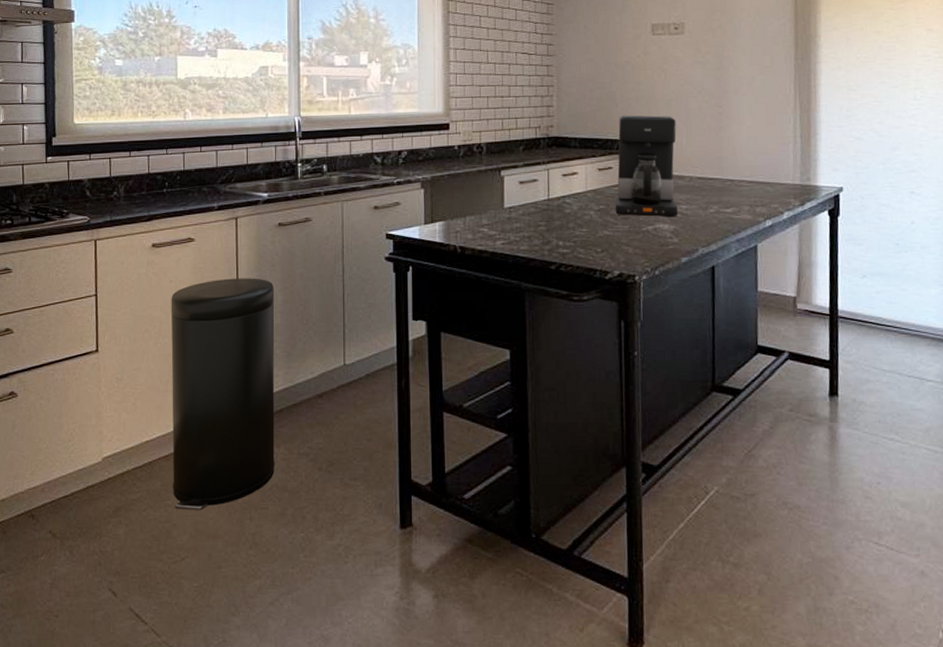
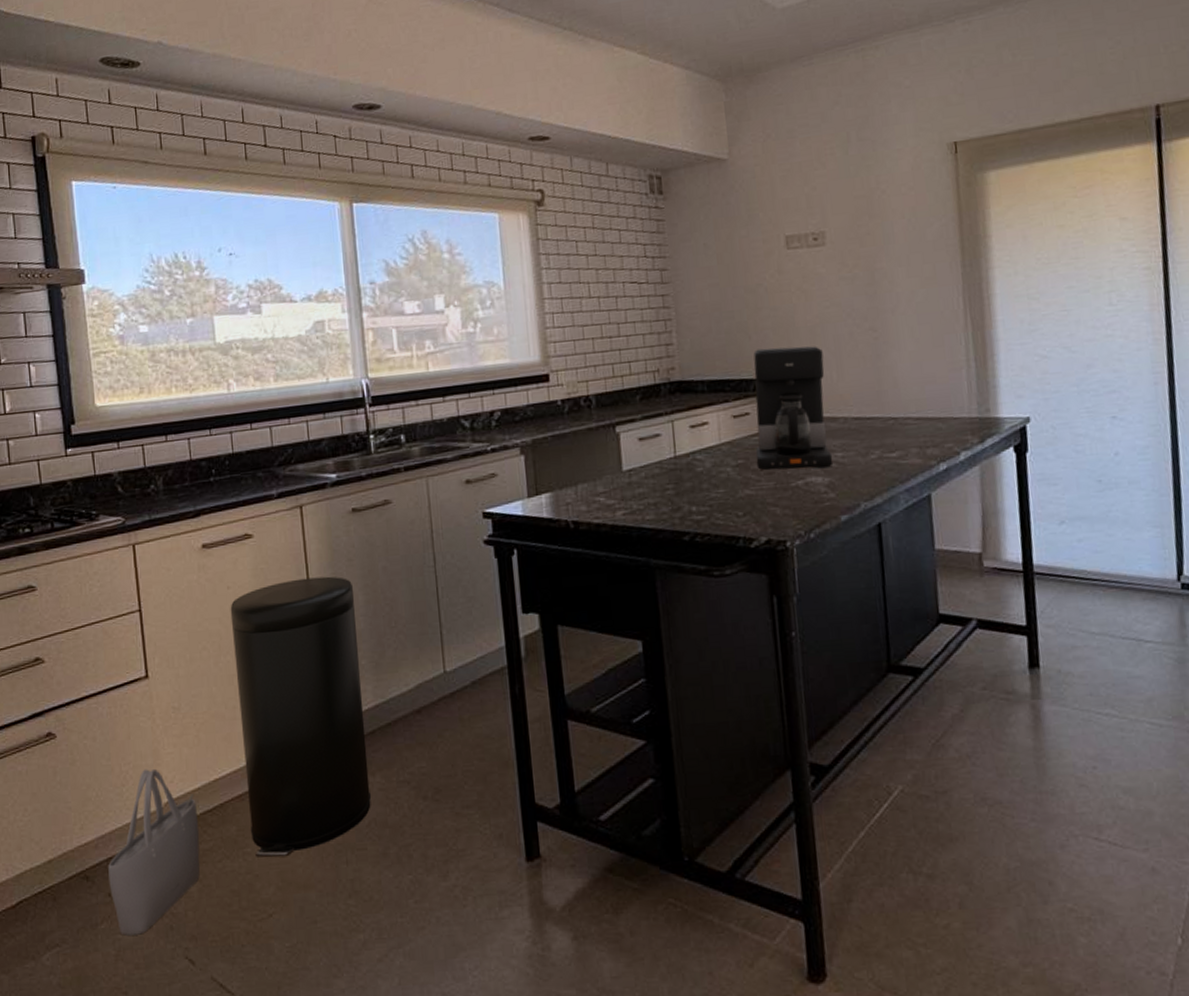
shopping bag: none [51,428,130,568] -> present [108,768,201,936]

